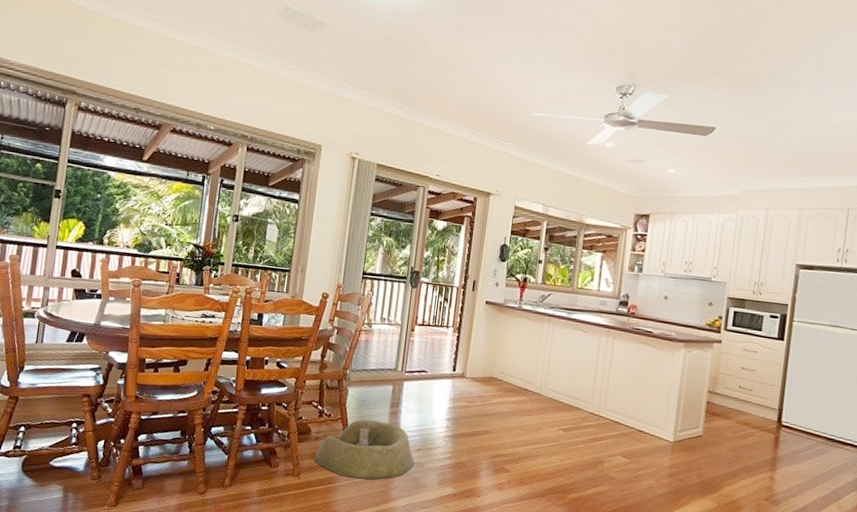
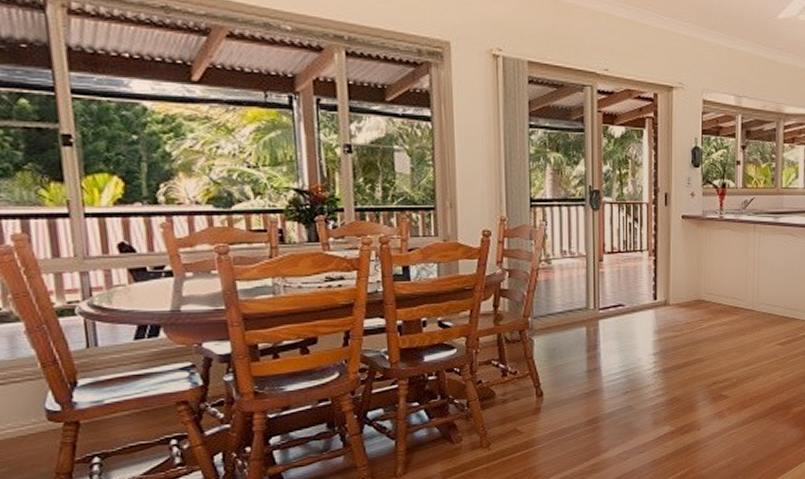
pet bed: present [314,419,415,480] -> none [504,369,623,438]

